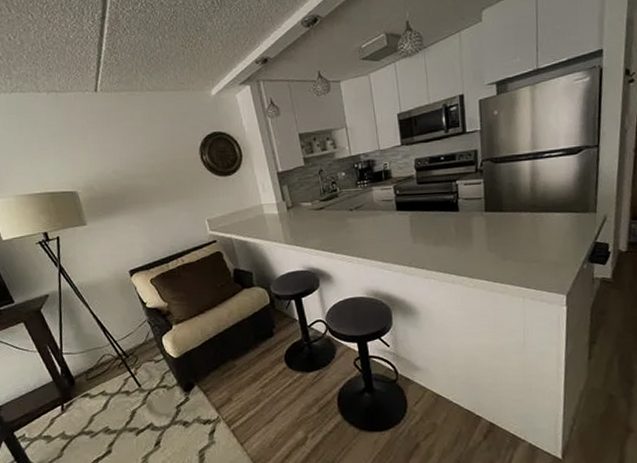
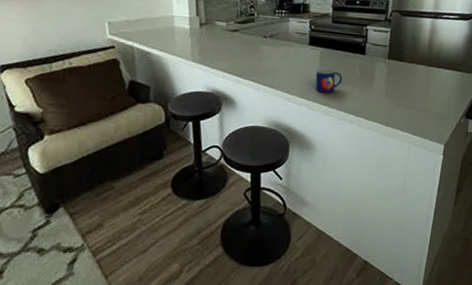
mug: none [408,231,438,256] -> present [315,68,343,93]

